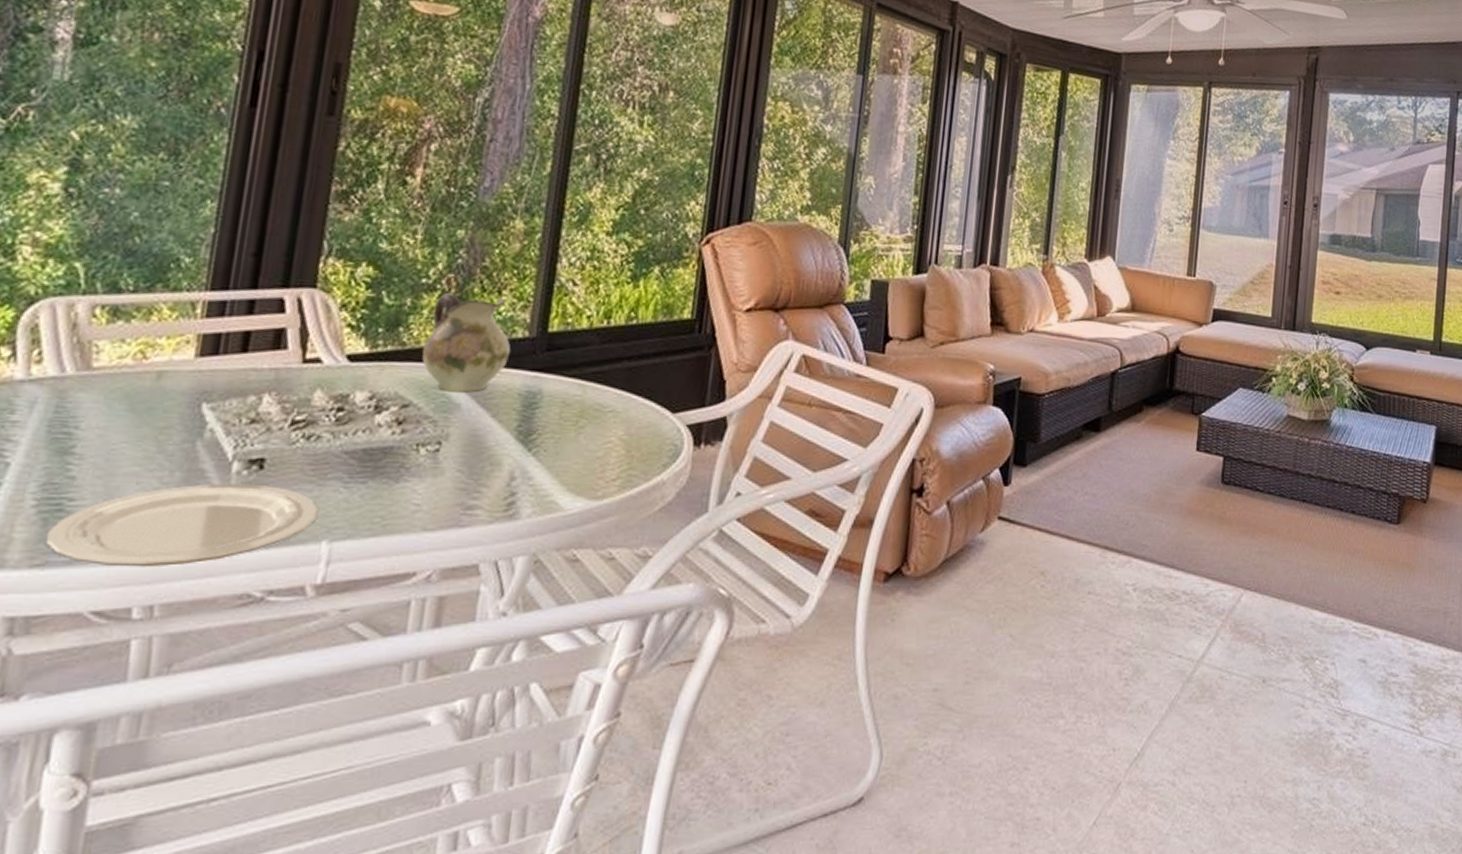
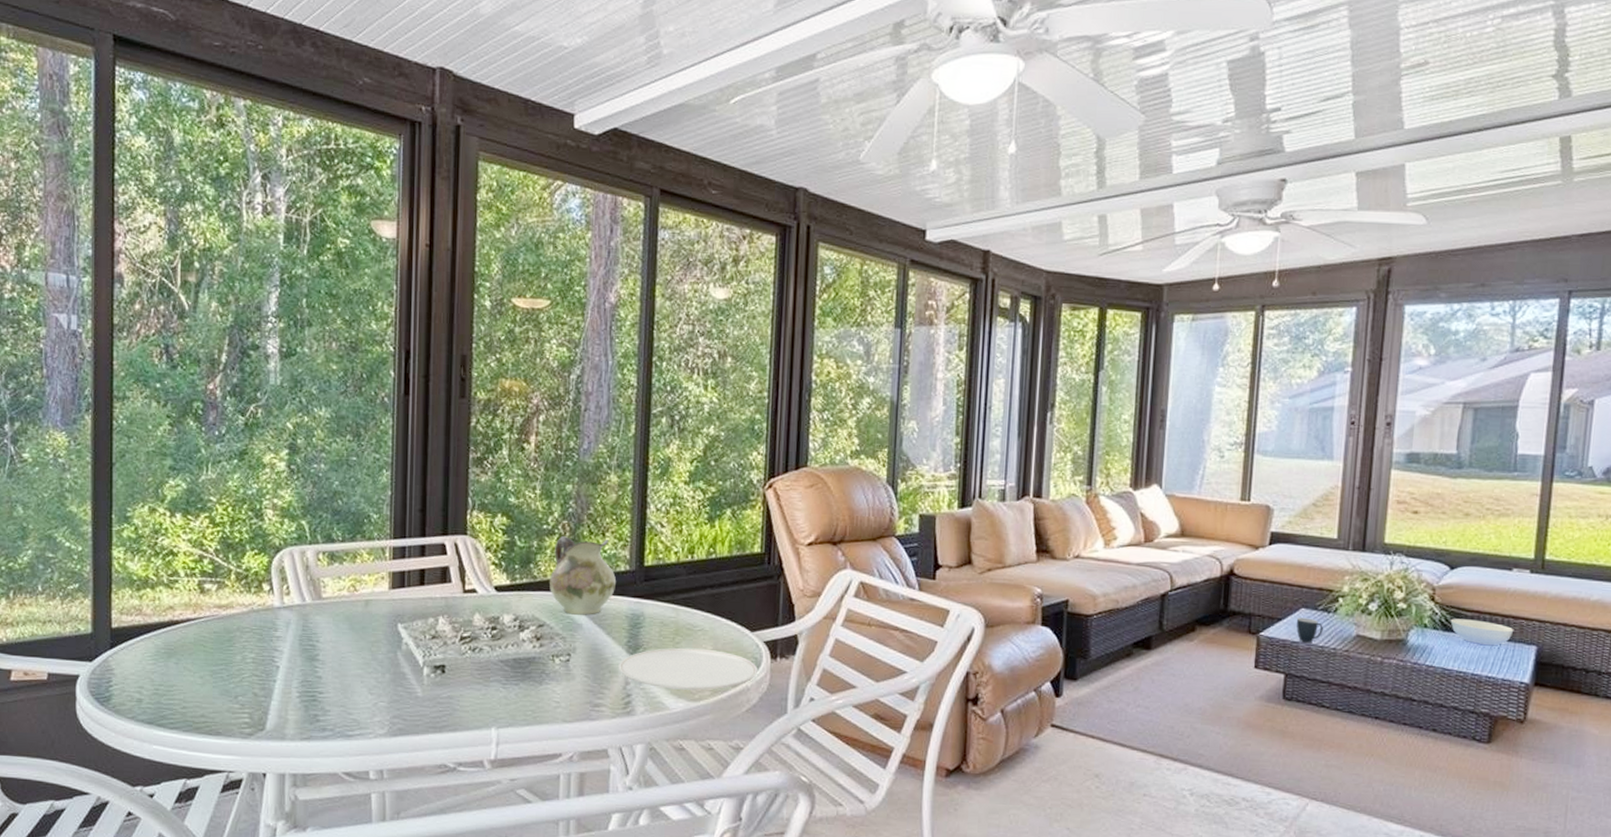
plate: present [45,484,319,567] -> none [308,683,487,743]
plate: none [503,433,677,486] -> present [618,647,758,691]
mug: none [1234,397,1258,424] -> present [1296,617,1323,643]
bowl: none [1366,399,1418,426] -> present [1450,618,1514,646]

